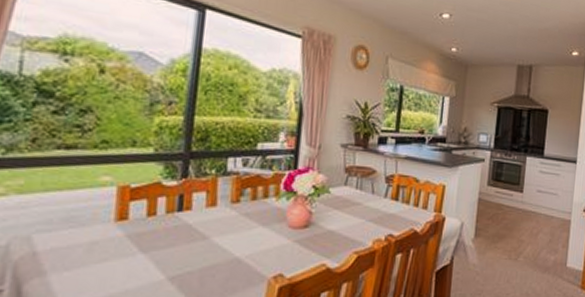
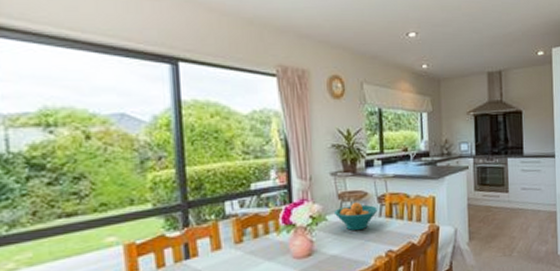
fruit bowl: none [338,178,385,209] -> present [333,202,378,231]

